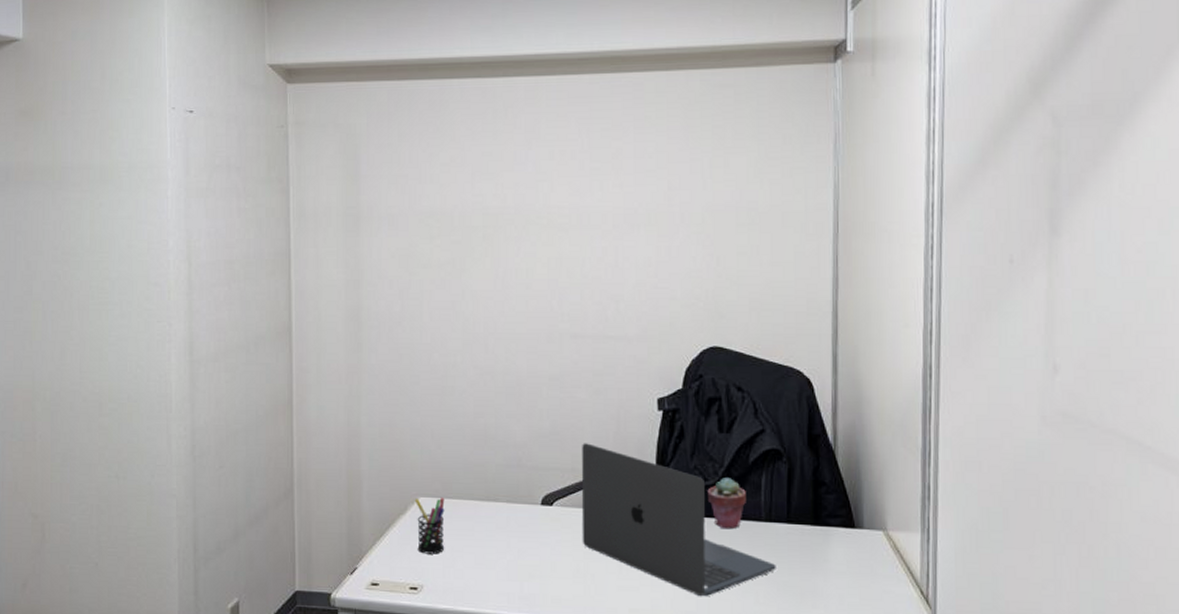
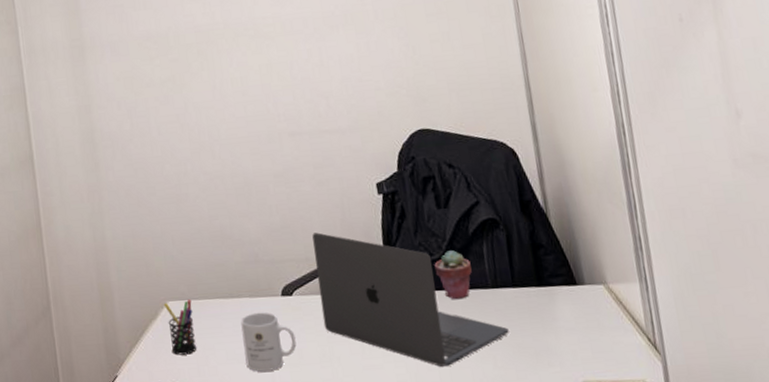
mug: none [494,519,550,581] -> present [240,312,297,372]

